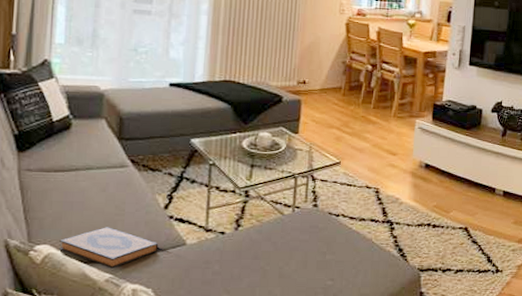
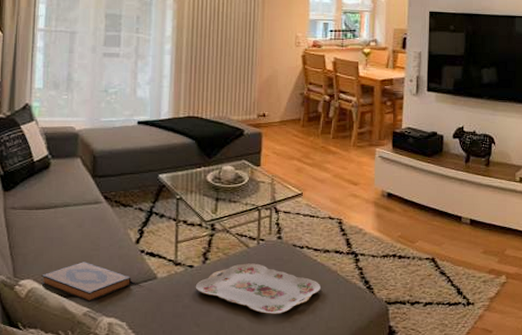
serving tray: none [226,230,355,281] -> present [195,263,321,314]

